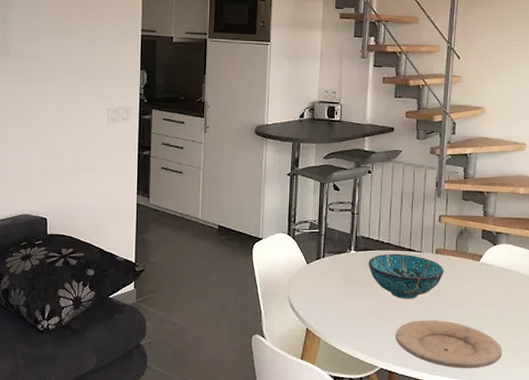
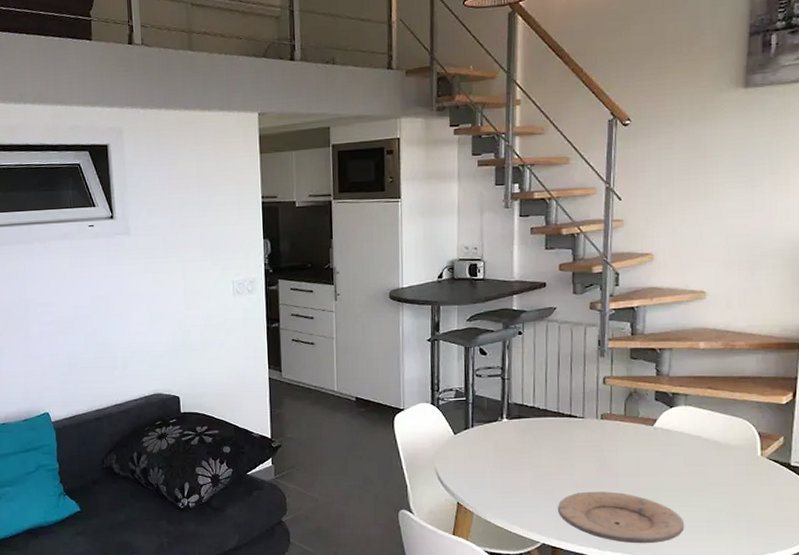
decorative bowl: present [368,253,444,299] -> none [523,420,612,469]

